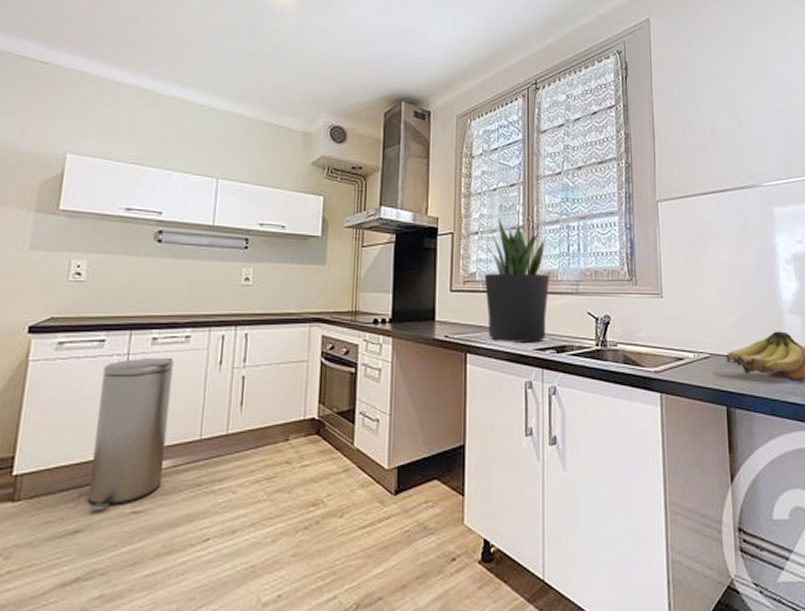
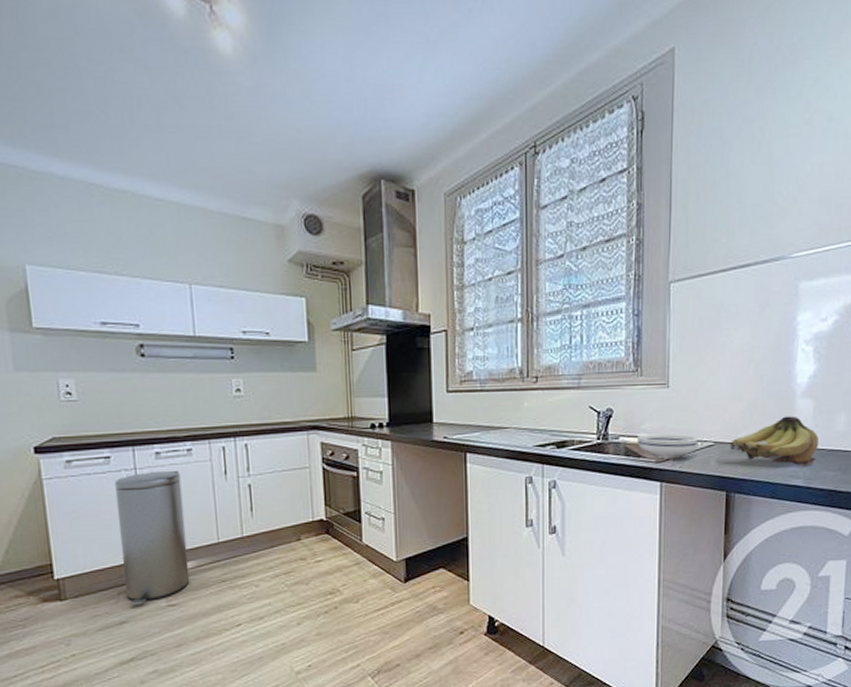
planter: present [485,217,550,343] -> none [482,310,551,441]
bowl: none [635,342,695,369] -> present [637,433,698,459]

